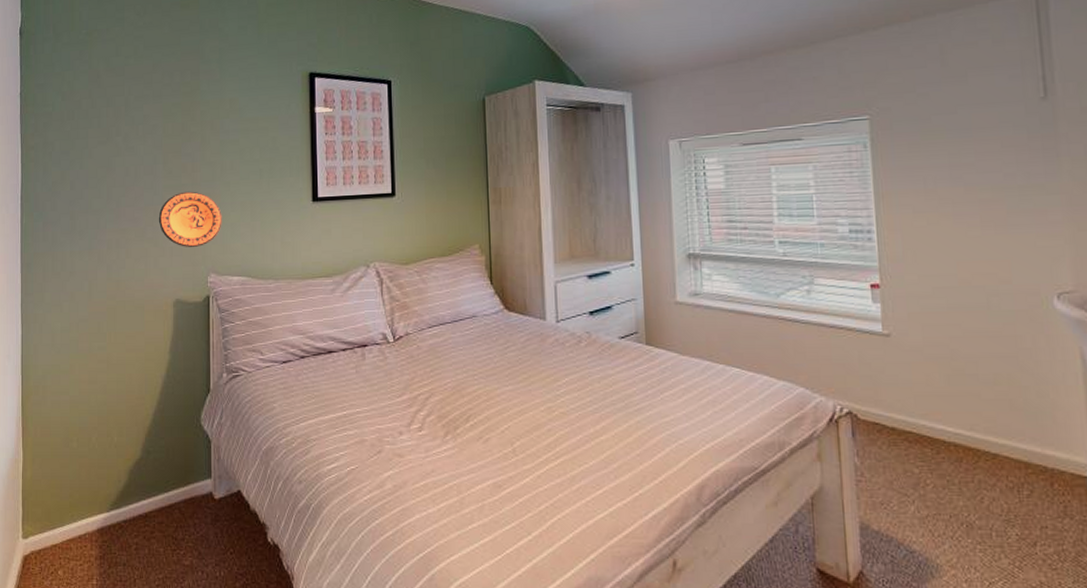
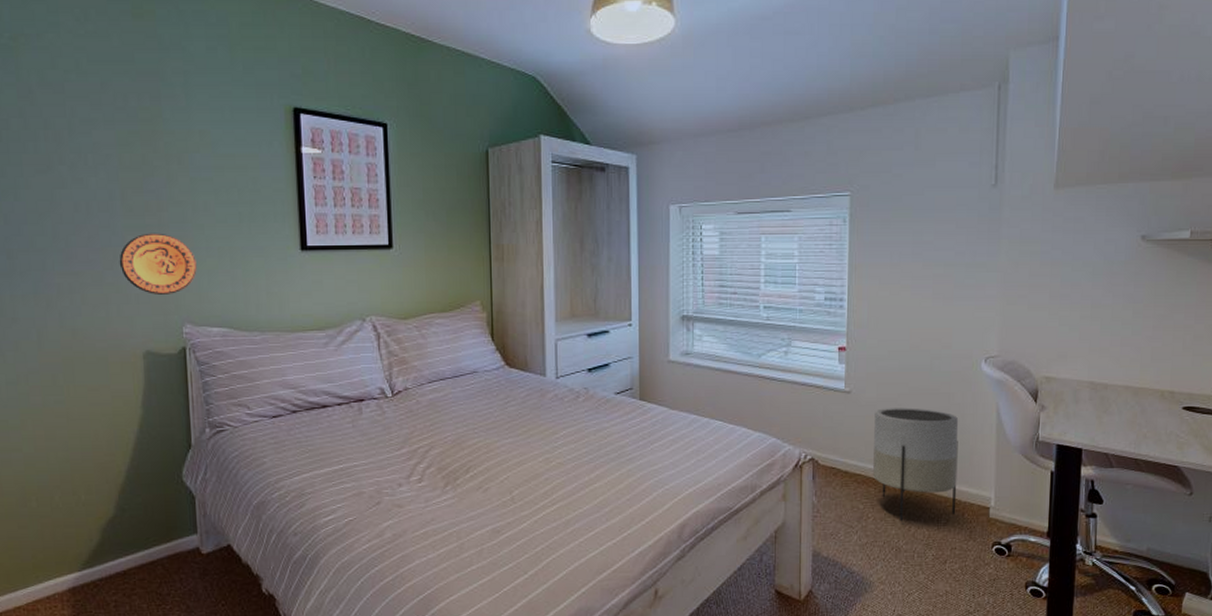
planter: none [922,353,1042,492] -> present [872,408,959,522]

